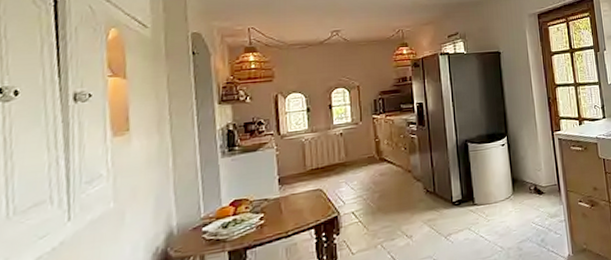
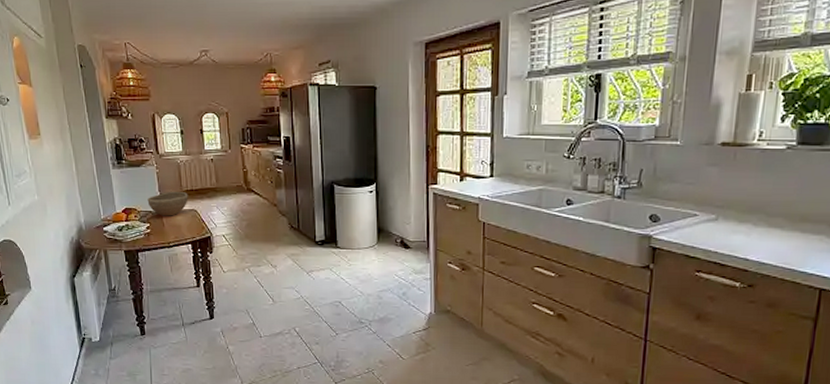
bowl: none [263,172,313,203] -> present [147,191,188,216]

